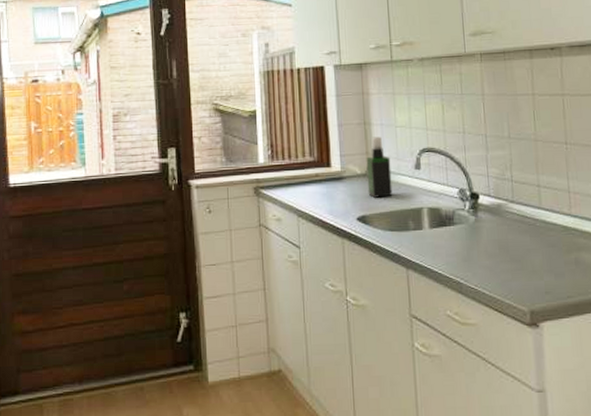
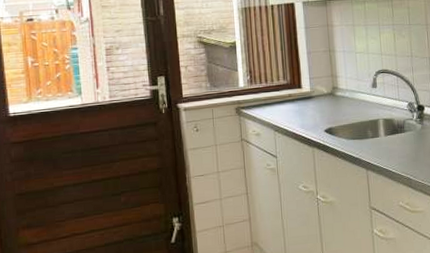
spray bottle: present [366,136,393,198] -> none [331,61,354,113]

